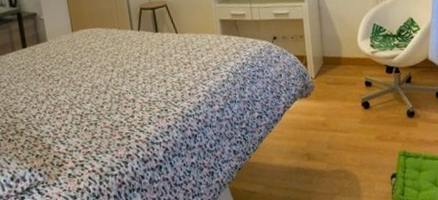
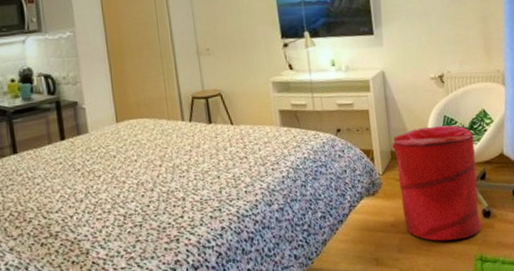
laundry hamper: none [324,32,406,139] -> present [392,125,482,242]

